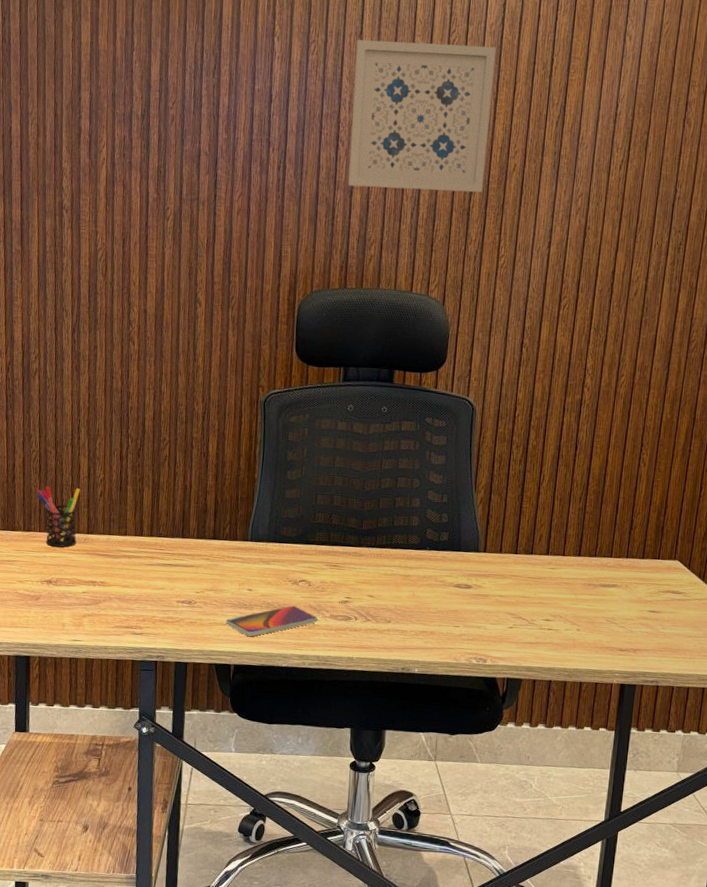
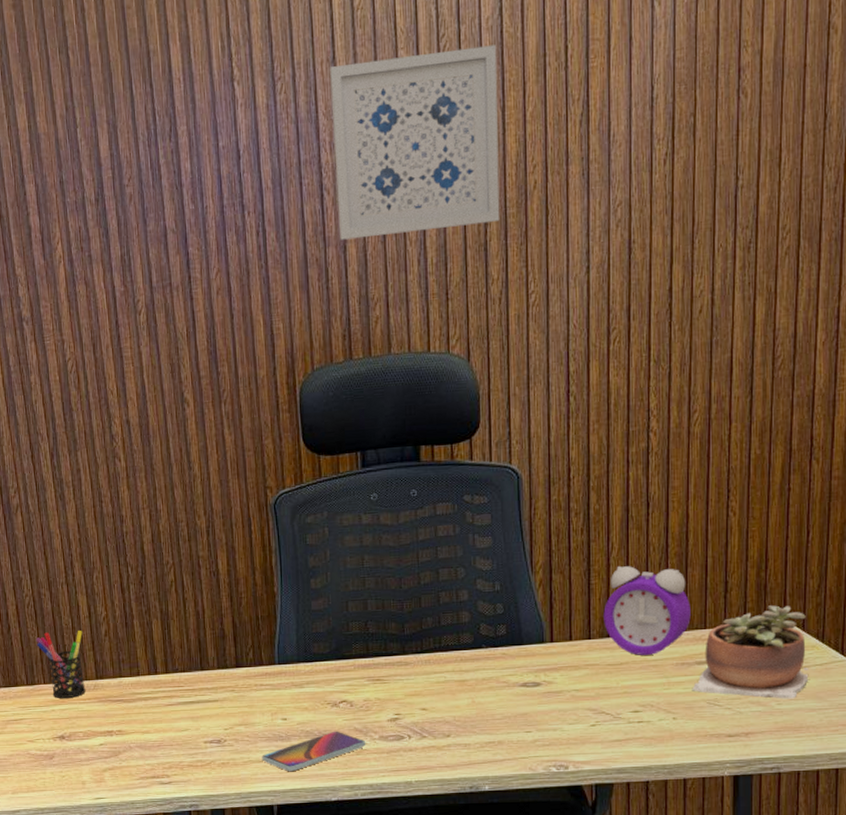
alarm clock: none [529,495,602,574] -> present [603,565,691,655]
succulent plant: none [594,545,692,626] -> present [692,605,809,699]

